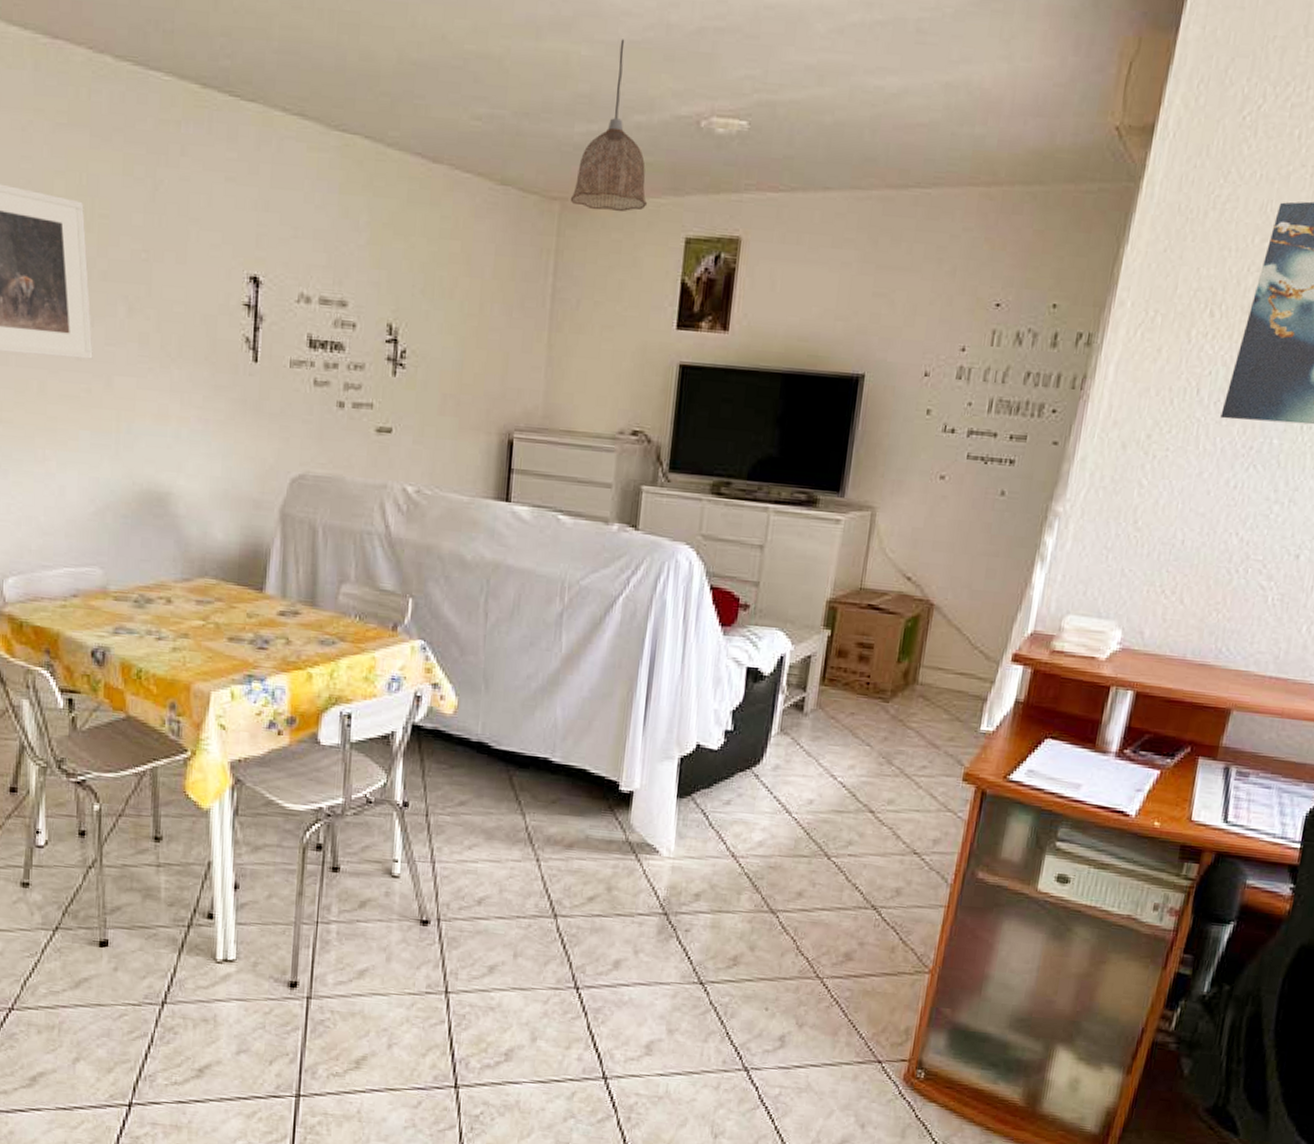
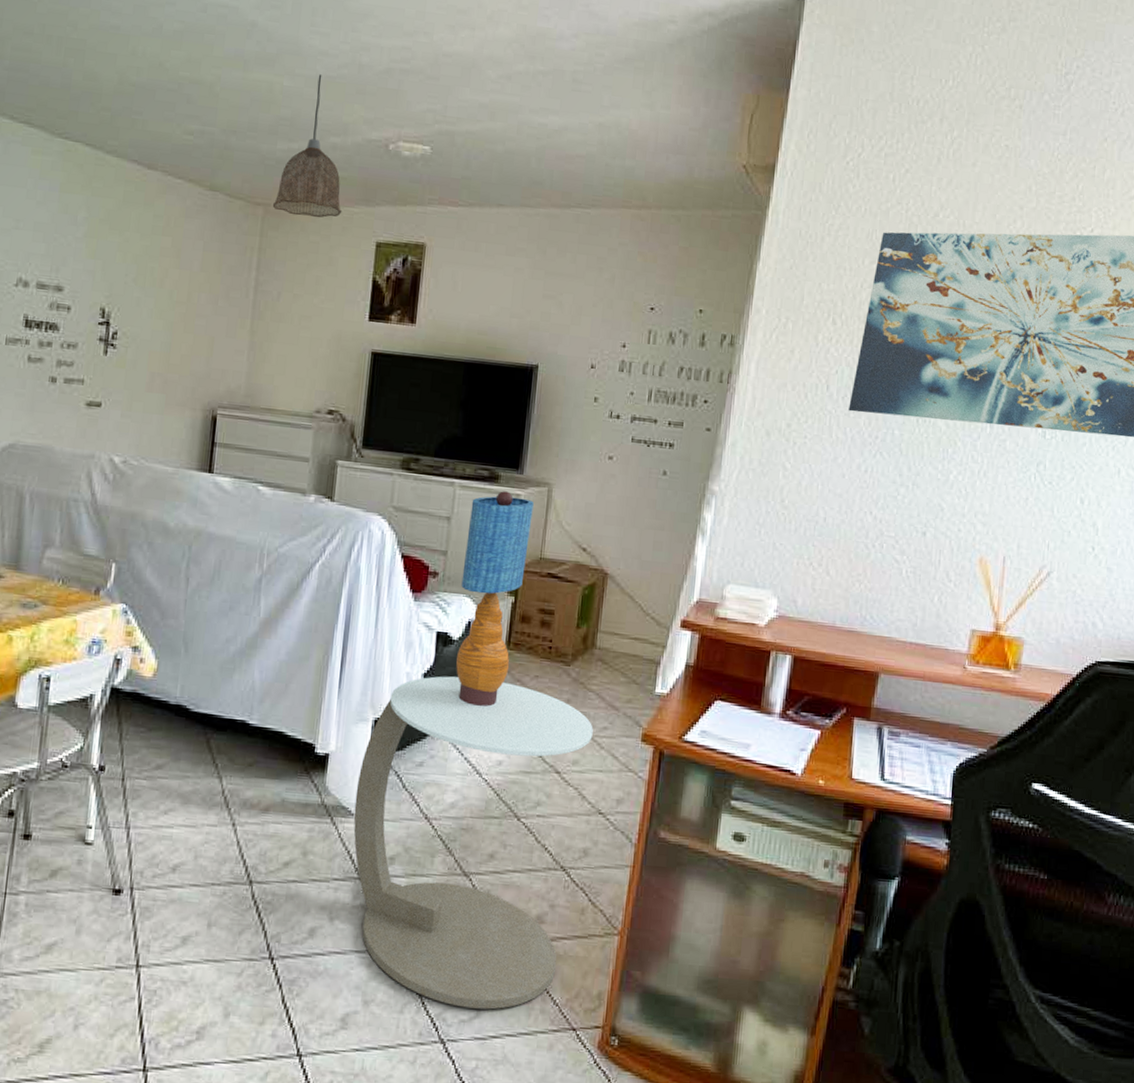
side table: none [658,713,911,1041] -> present [353,676,593,1010]
table lamp: none [766,516,855,745] -> present [456,491,534,707]

